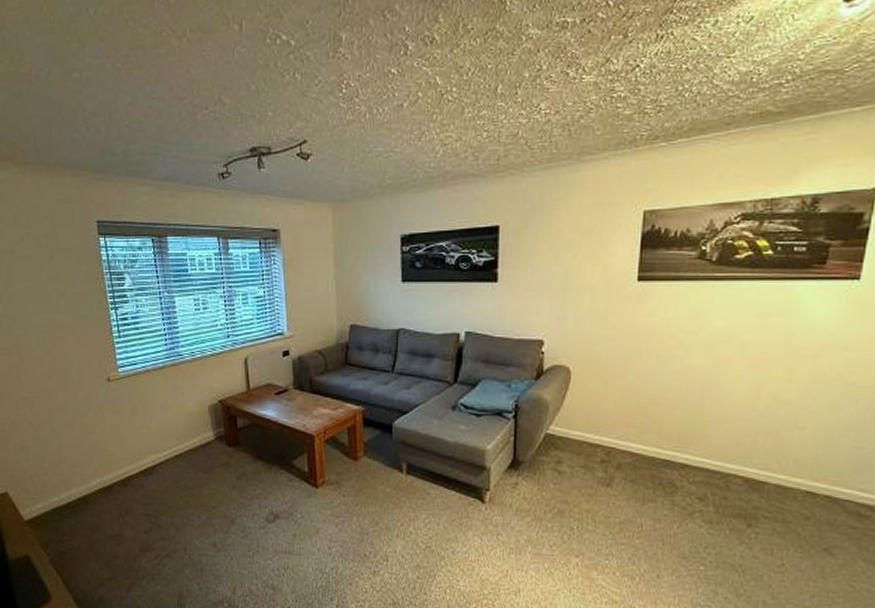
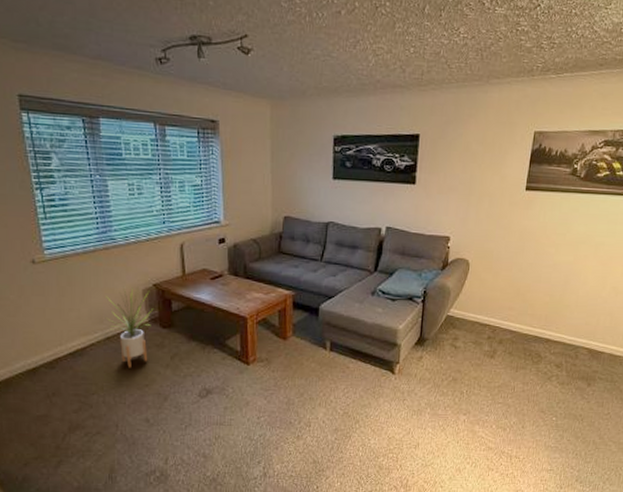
house plant: none [174,403,218,488] -> present [106,286,153,368]

